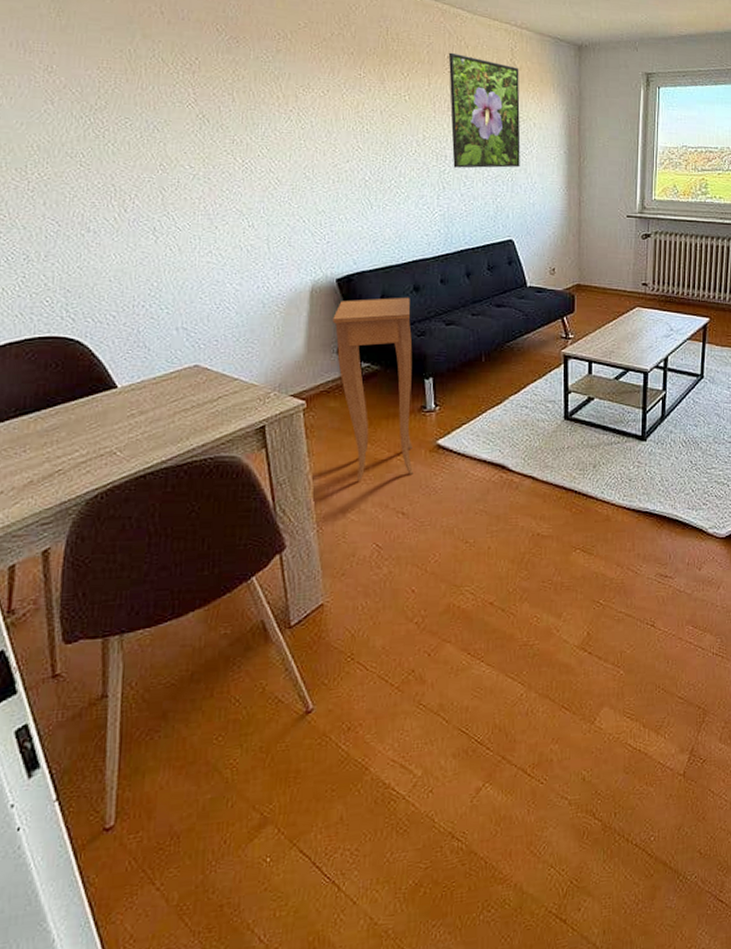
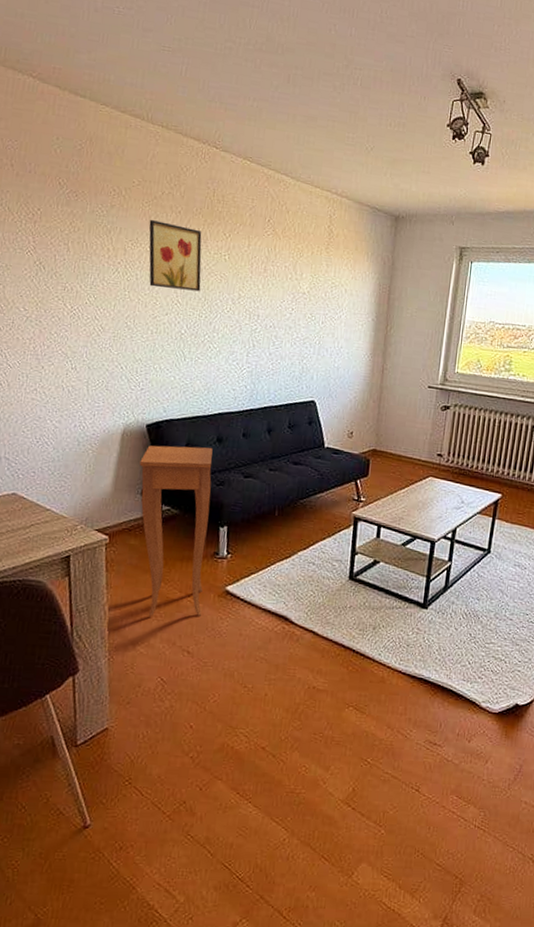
wall art: none [320,62,382,135] -> present [149,219,202,292]
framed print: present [448,52,521,168] -> none [264,216,336,332]

